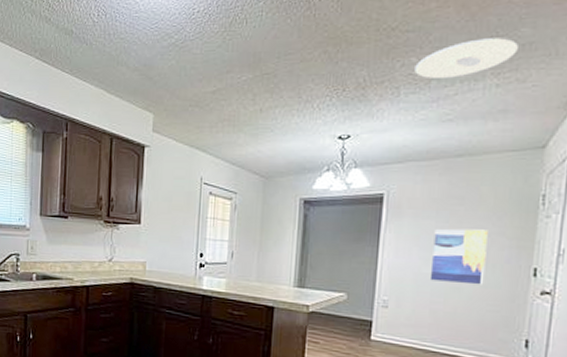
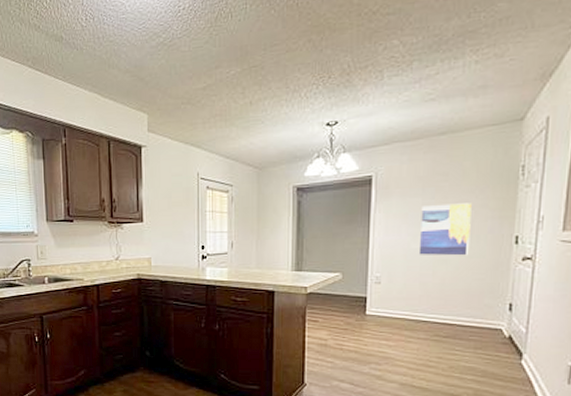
ceiling light: present [414,38,518,78] -> none [397,14,495,60]

